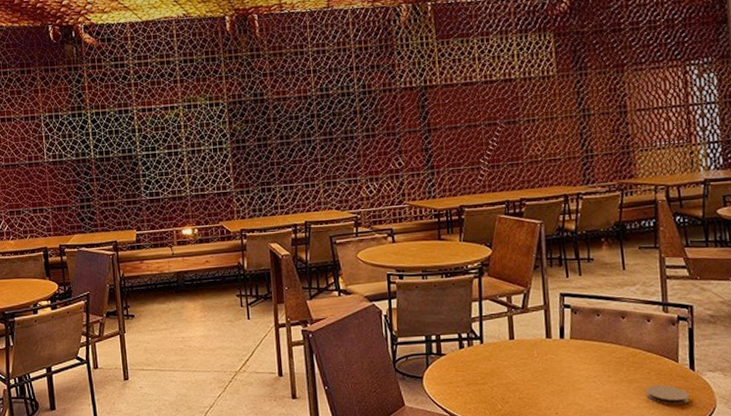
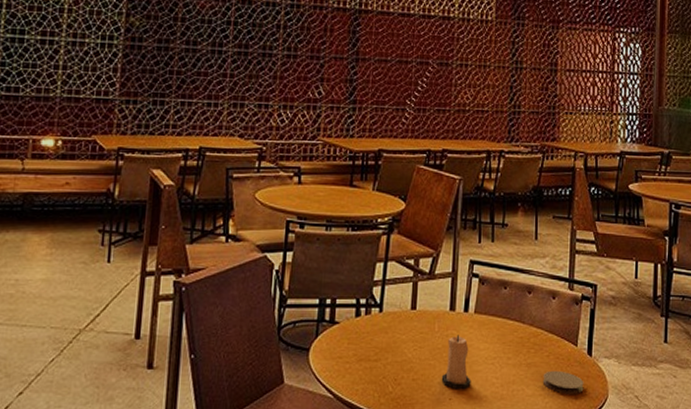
candle: none [546,359,575,405] -> present [441,335,471,390]

